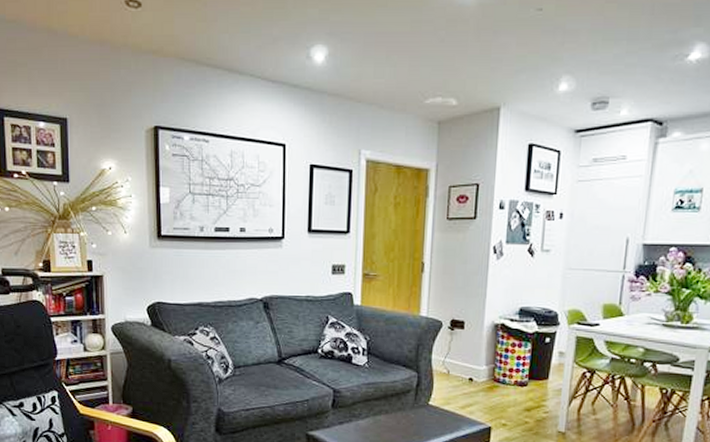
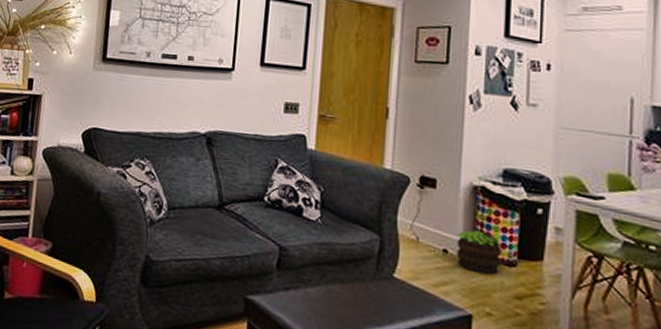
potted plant: none [480,361,516,395] -> present [456,230,502,275]

